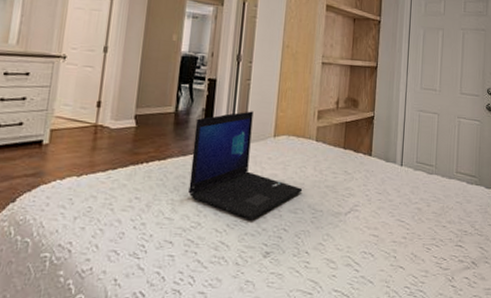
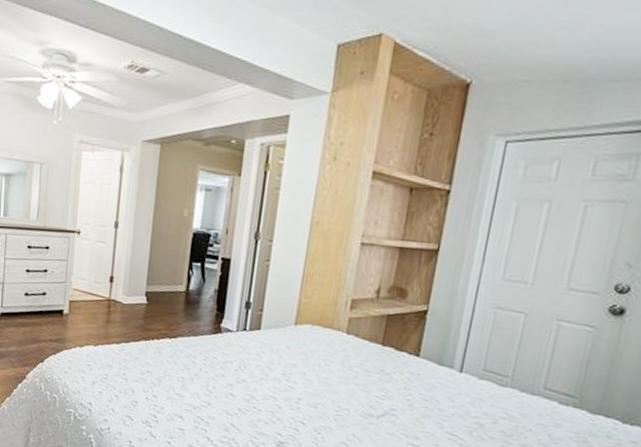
laptop: present [188,111,303,220] -> none [199,295,326,408]

